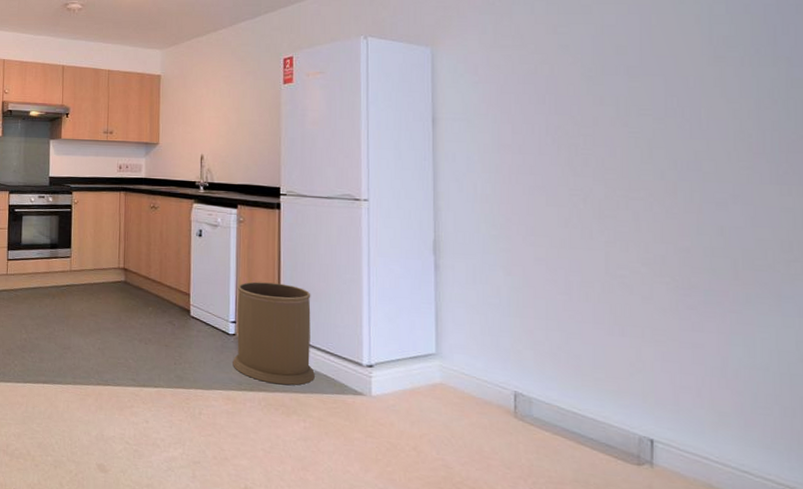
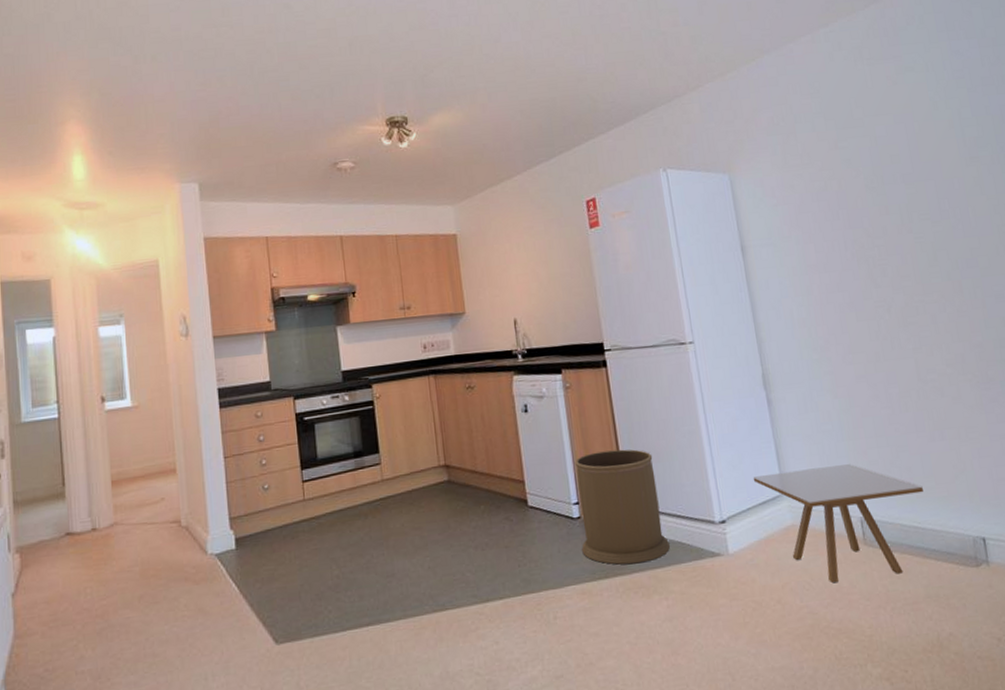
side table: none [407,332,590,453] -> present [753,464,923,584]

